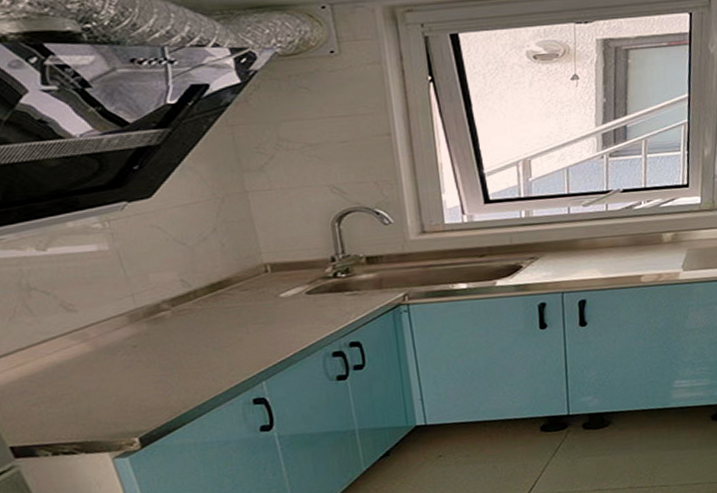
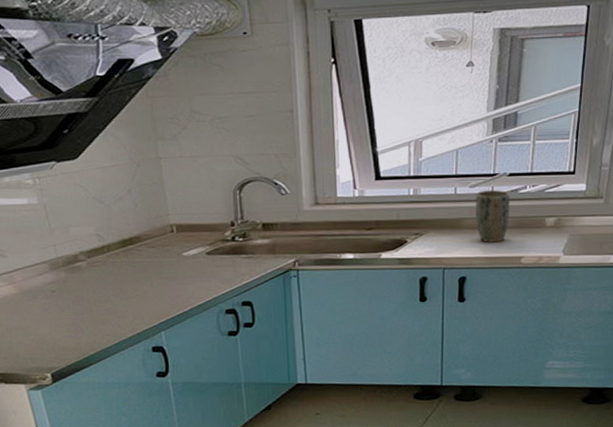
plant pot: none [590,207,626,263] -> present [475,189,510,243]

